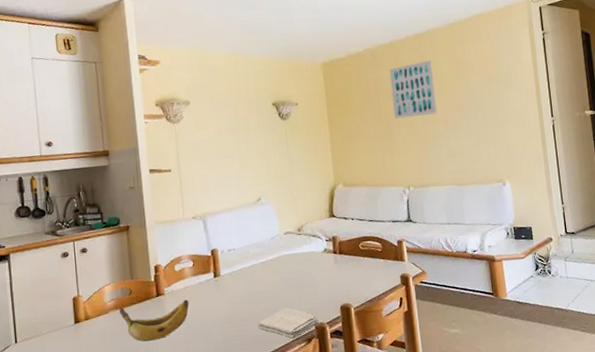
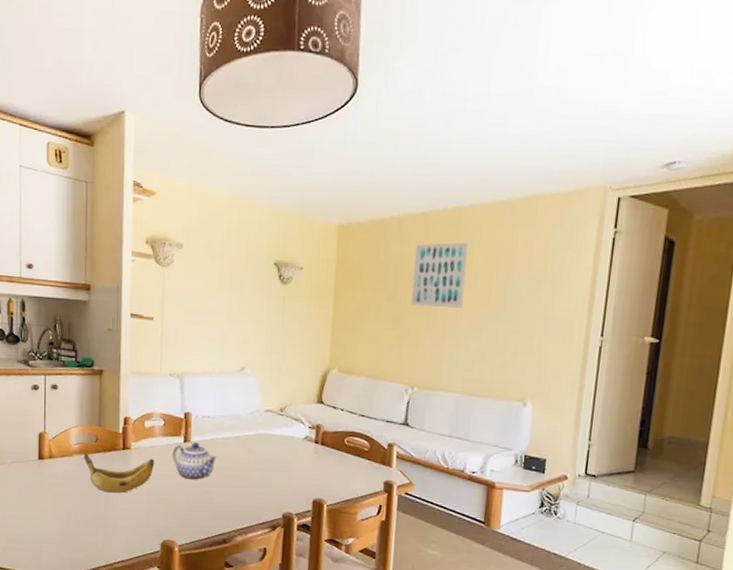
teapot: none [204,274,247,312] -> present [172,441,217,479]
washcloth: present [257,307,318,339] -> none [221,488,286,522]

